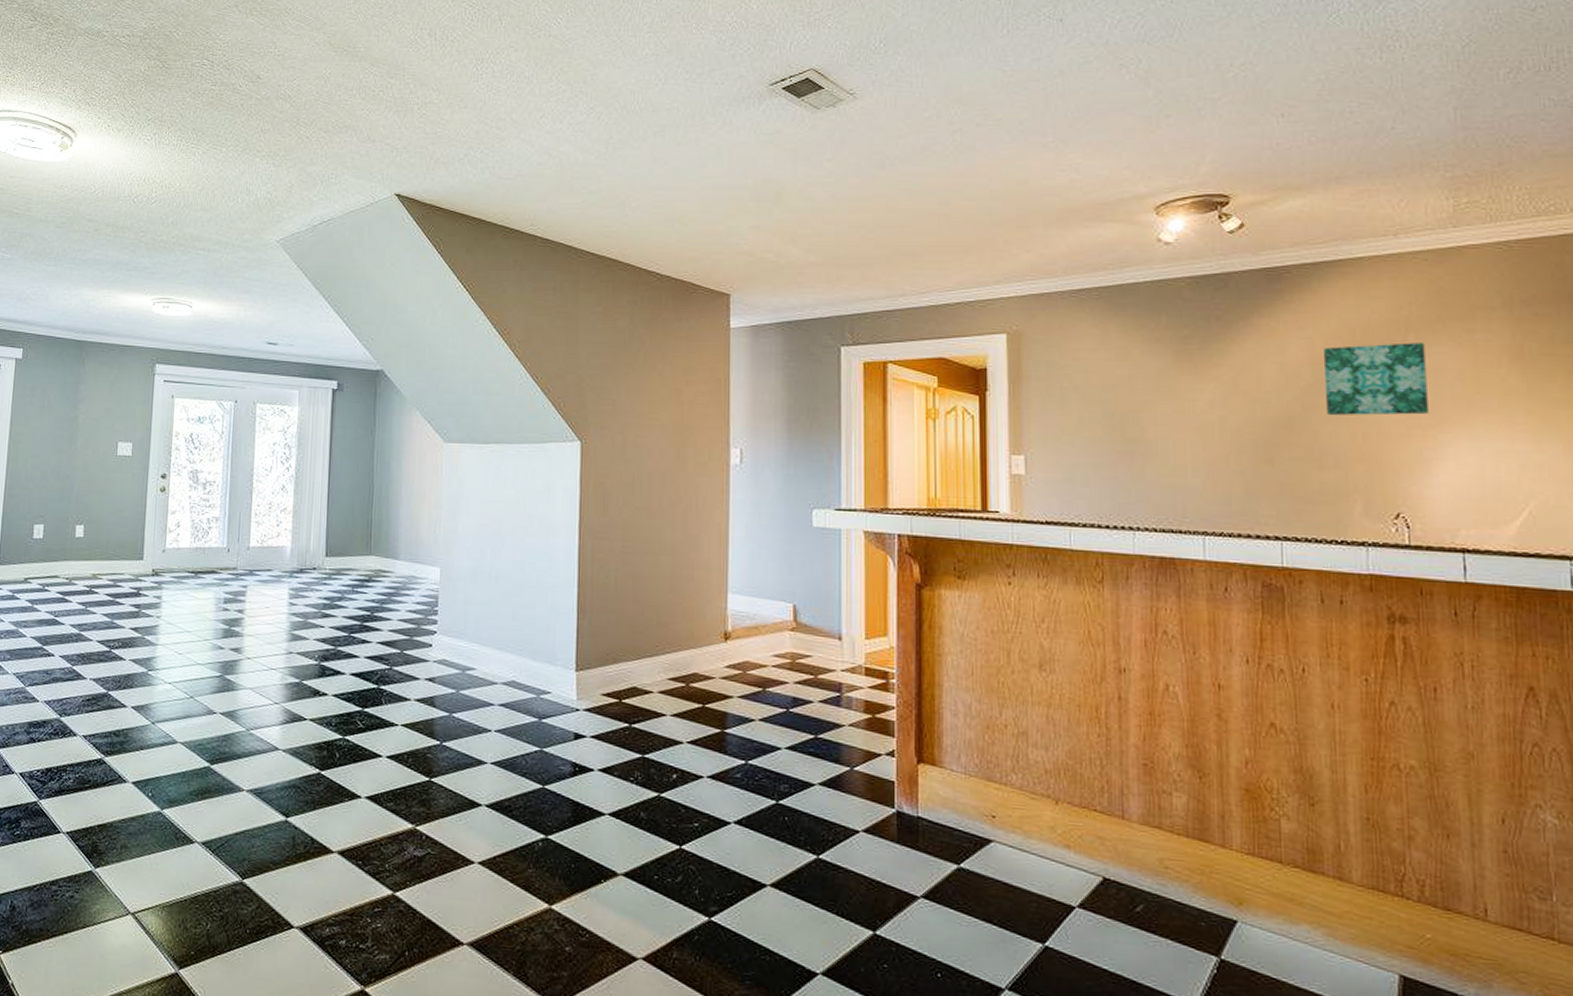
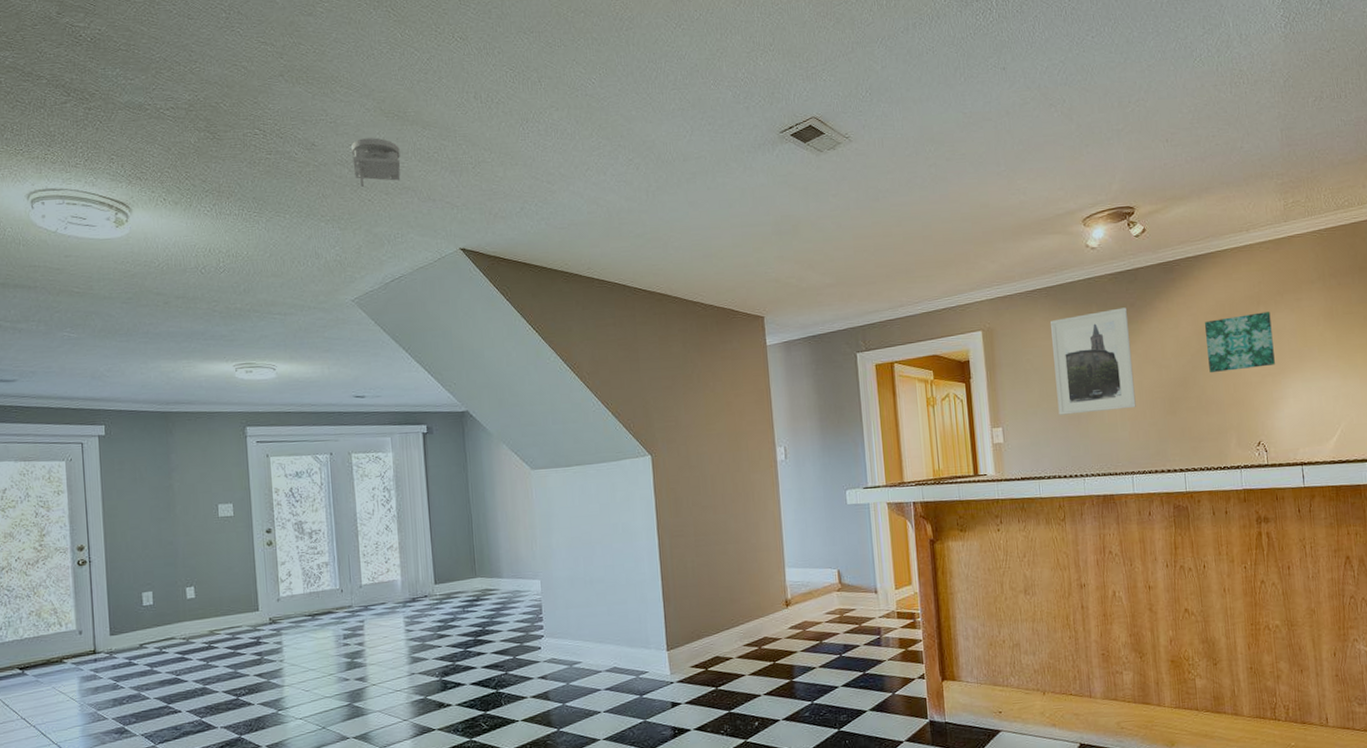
smoke detector: none [295,73,345,123] -> present [351,137,401,187]
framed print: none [1100,320,1216,450] -> present [1049,307,1136,415]

